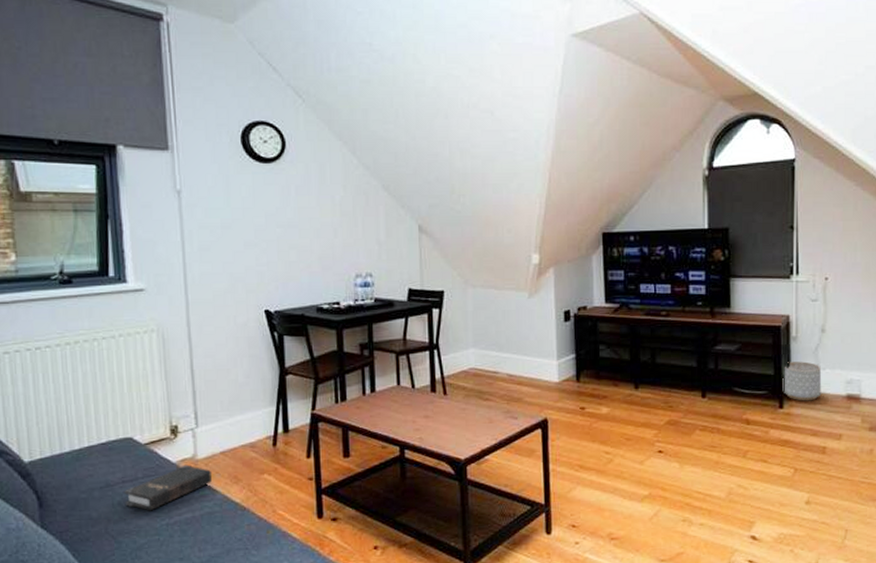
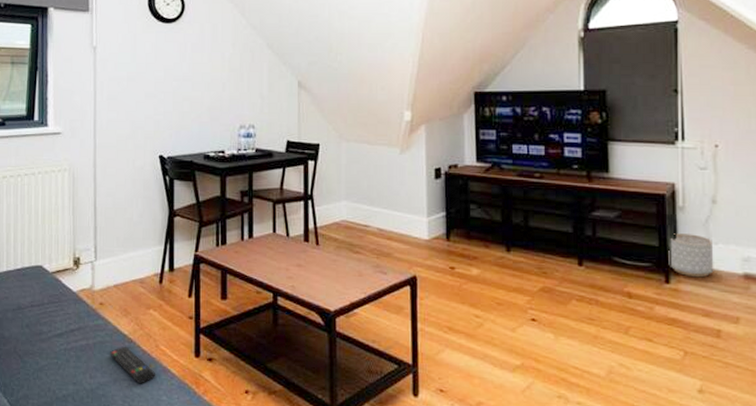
hardback book: present [124,464,212,511] -> none [31,294,105,336]
remote control: none [219,514,274,551] -> present [109,346,155,383]

